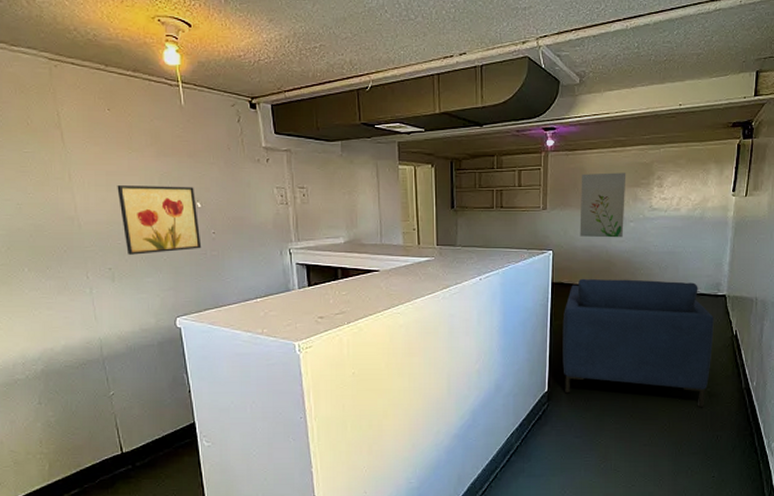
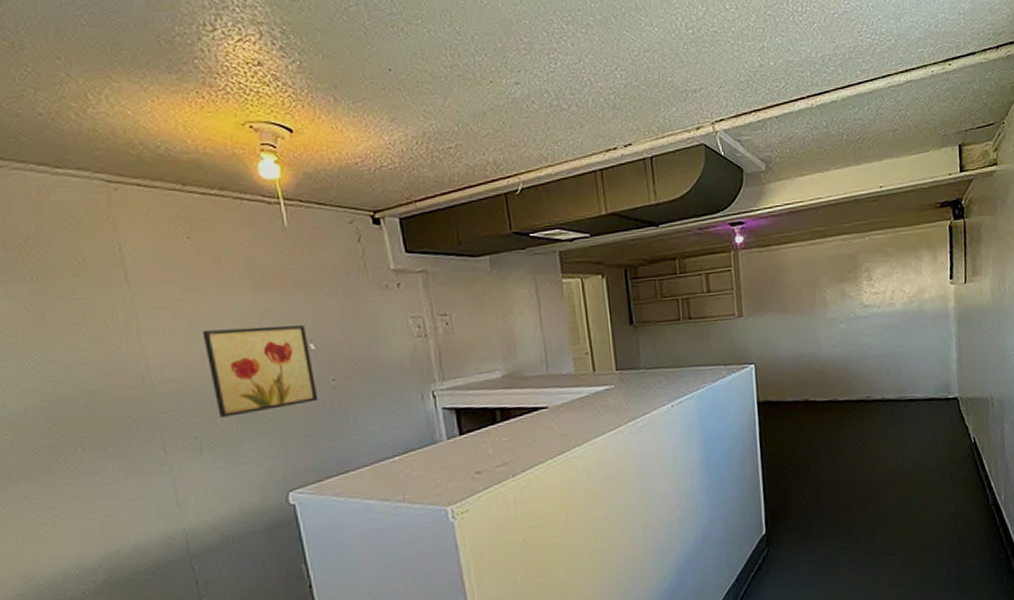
chair: present [562,278,714,408] -> none [774,386,951,534]
wall art: present [580,172,626,238] -> none [779,267,834,345]

